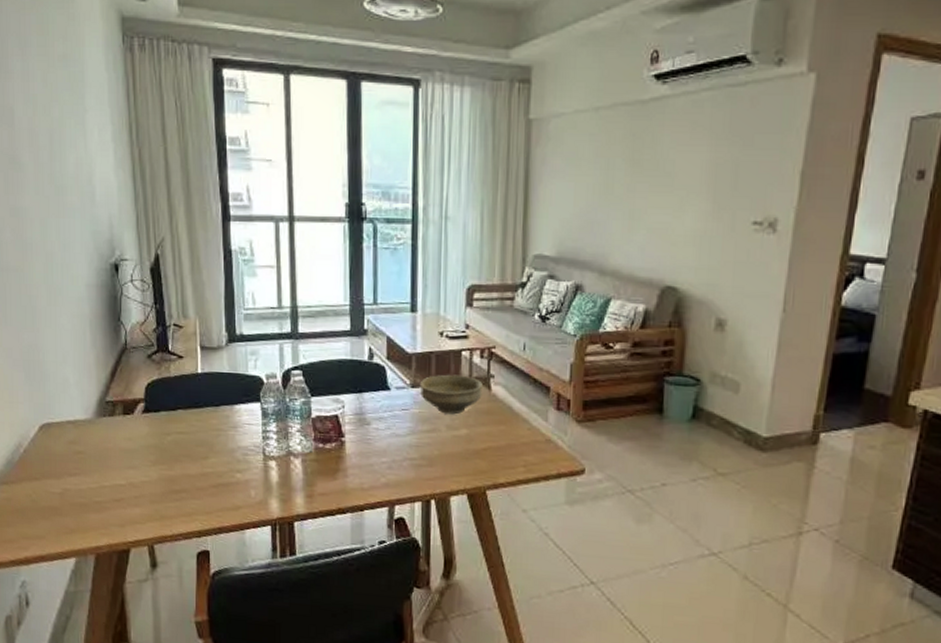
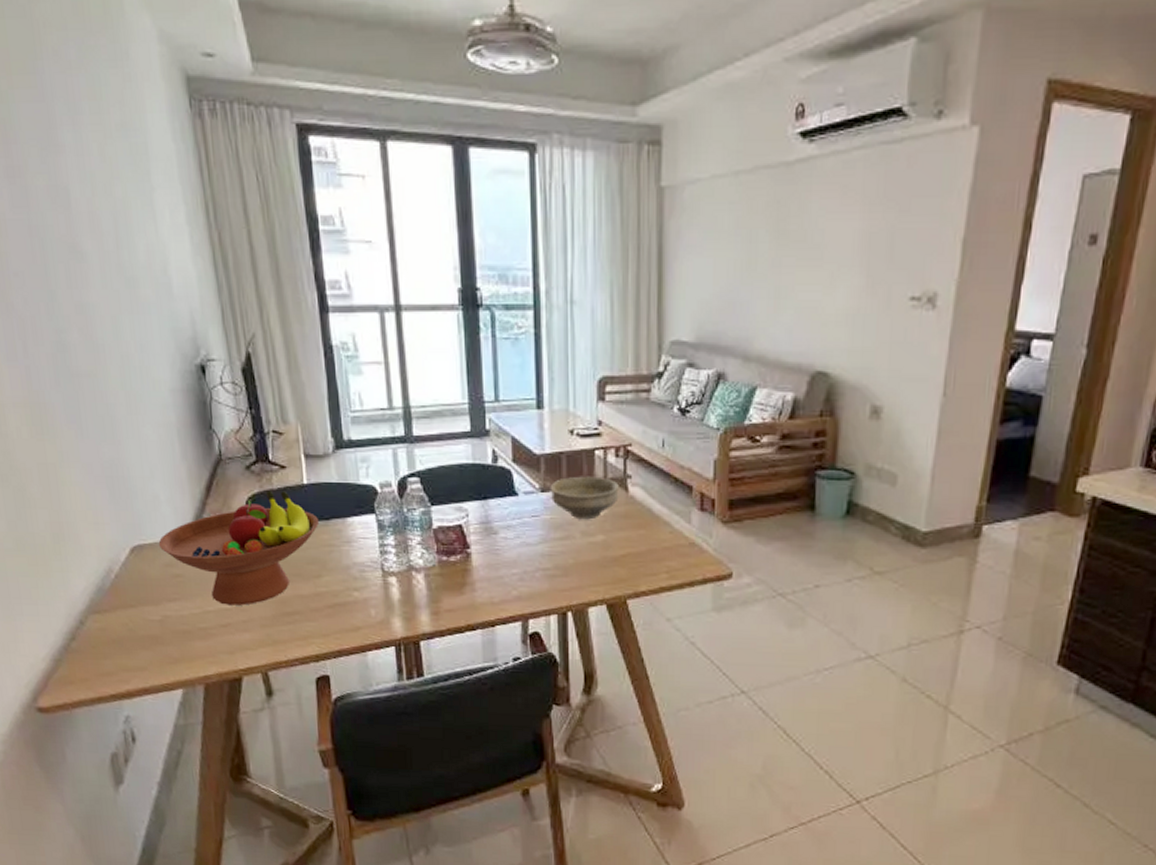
fruit bowl: none [65,378,210,482] -> present [158,490,320,606]

